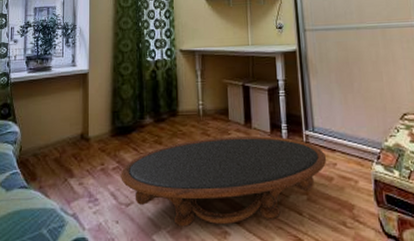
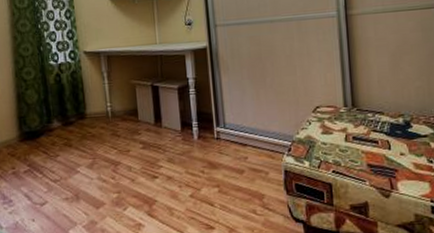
coffee table: present [121,136,327,227] -> none [32,134,238,222]

